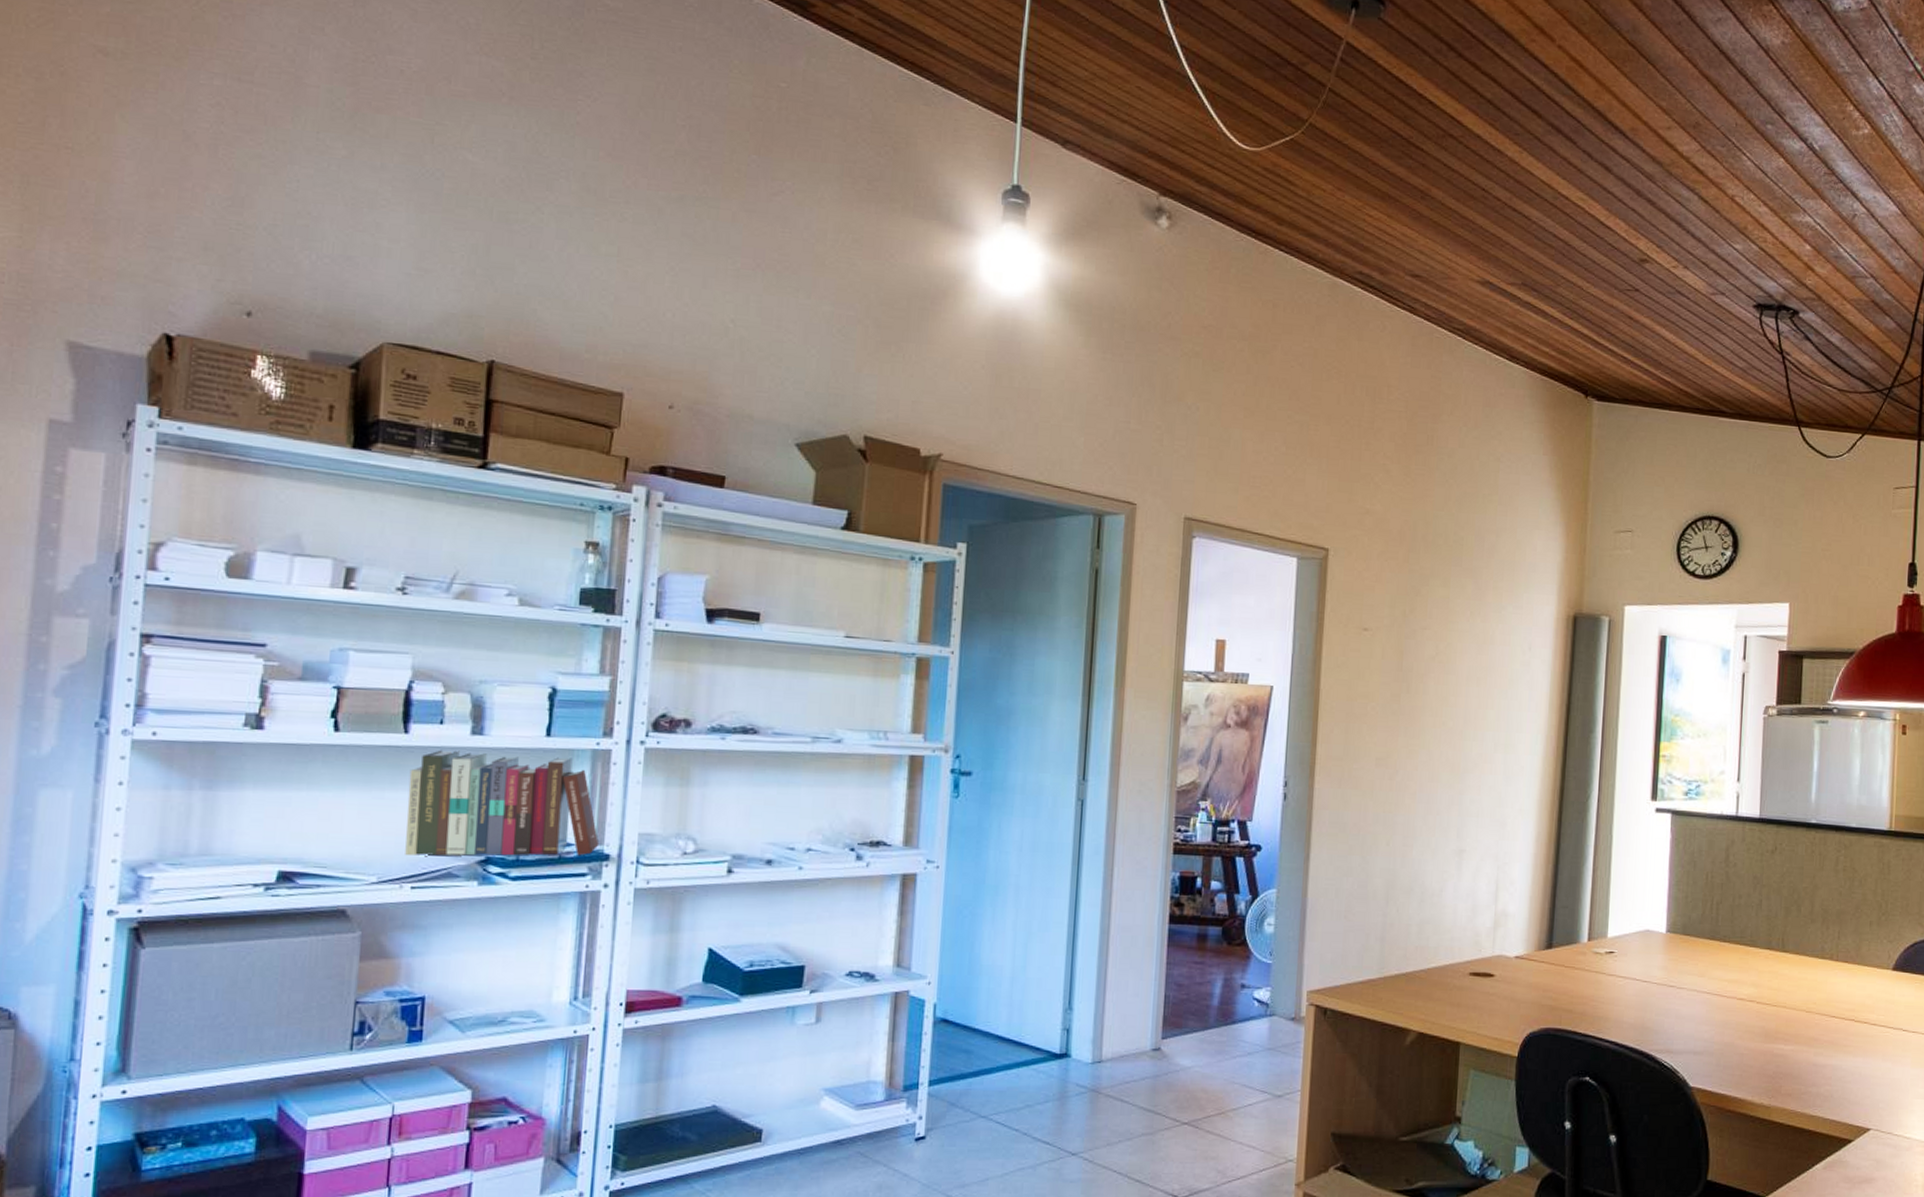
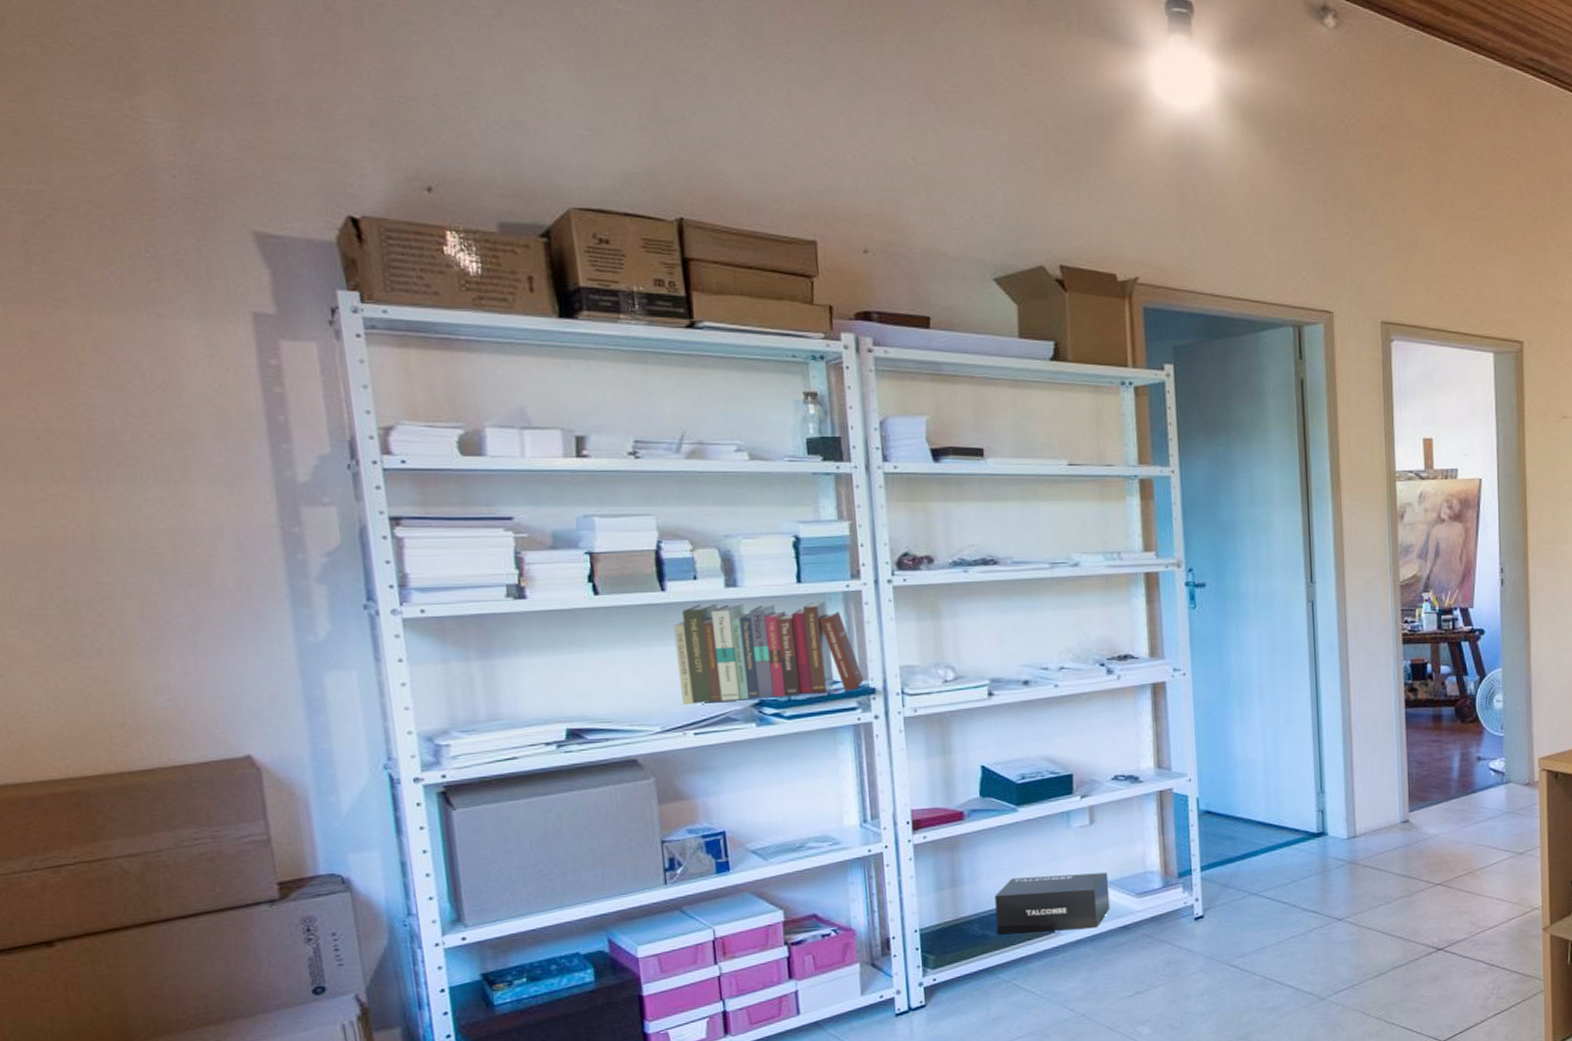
box: none [699,1076,828,1141] -> present [995,872,1110,935]

